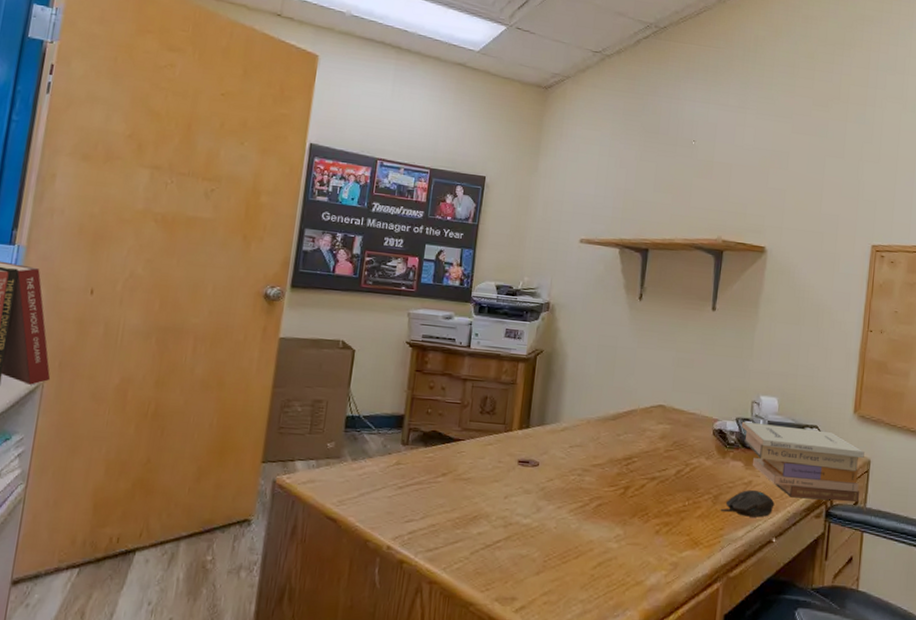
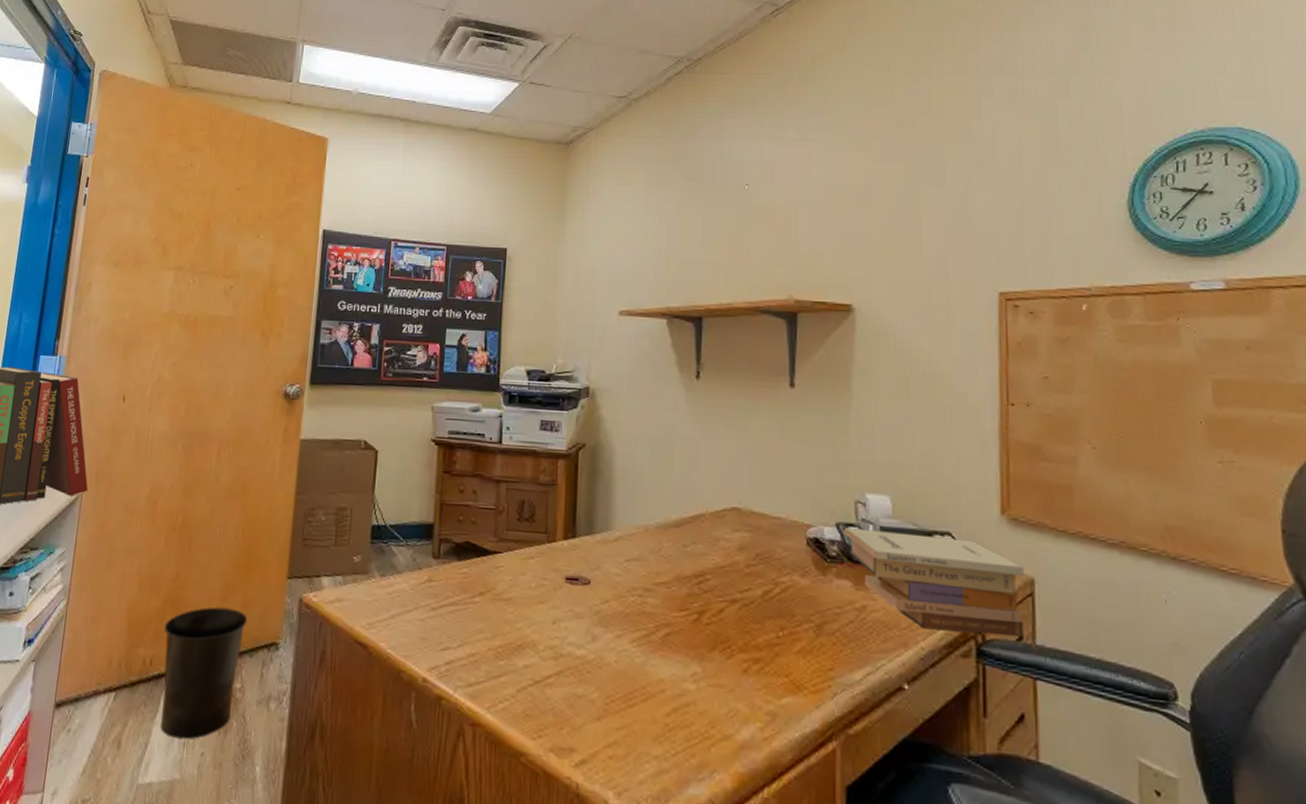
waste bin: none [127,488,221,607] -> present [161,607,248,739]
computer mouse: present [720,490,775,518] -> none [826,618,901,655]

